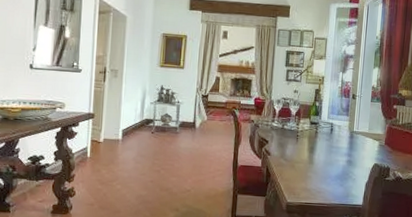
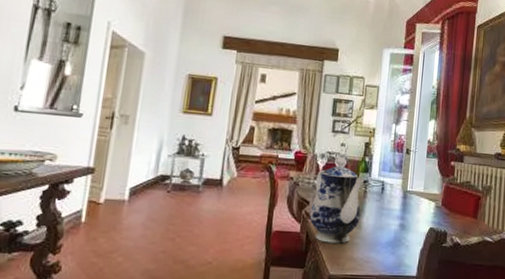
teapot: none [269,102,316,177] -> present [309,156,365,244]

